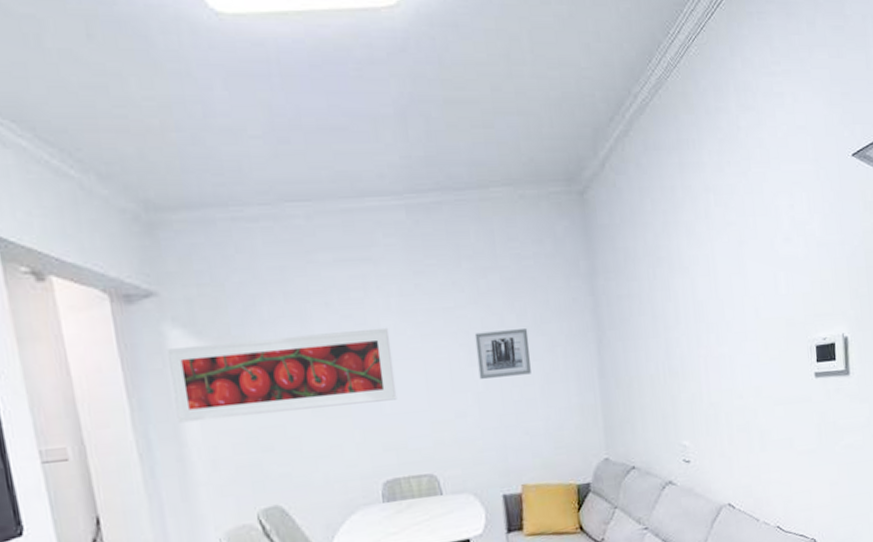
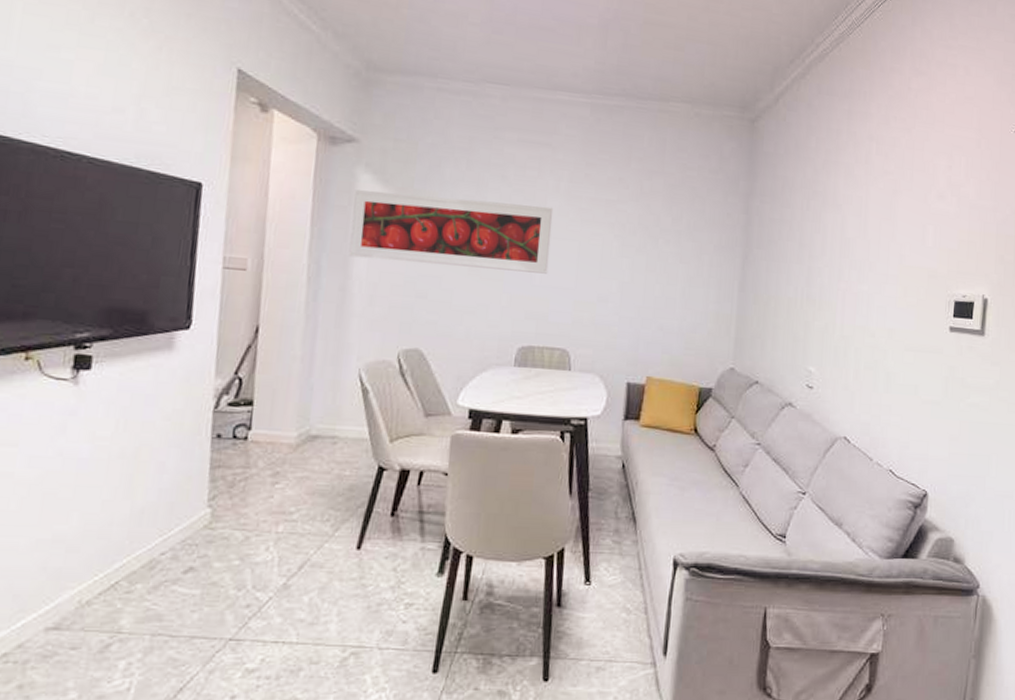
wall art: present [474,329,531,379] -> none [627,227,680,275]

